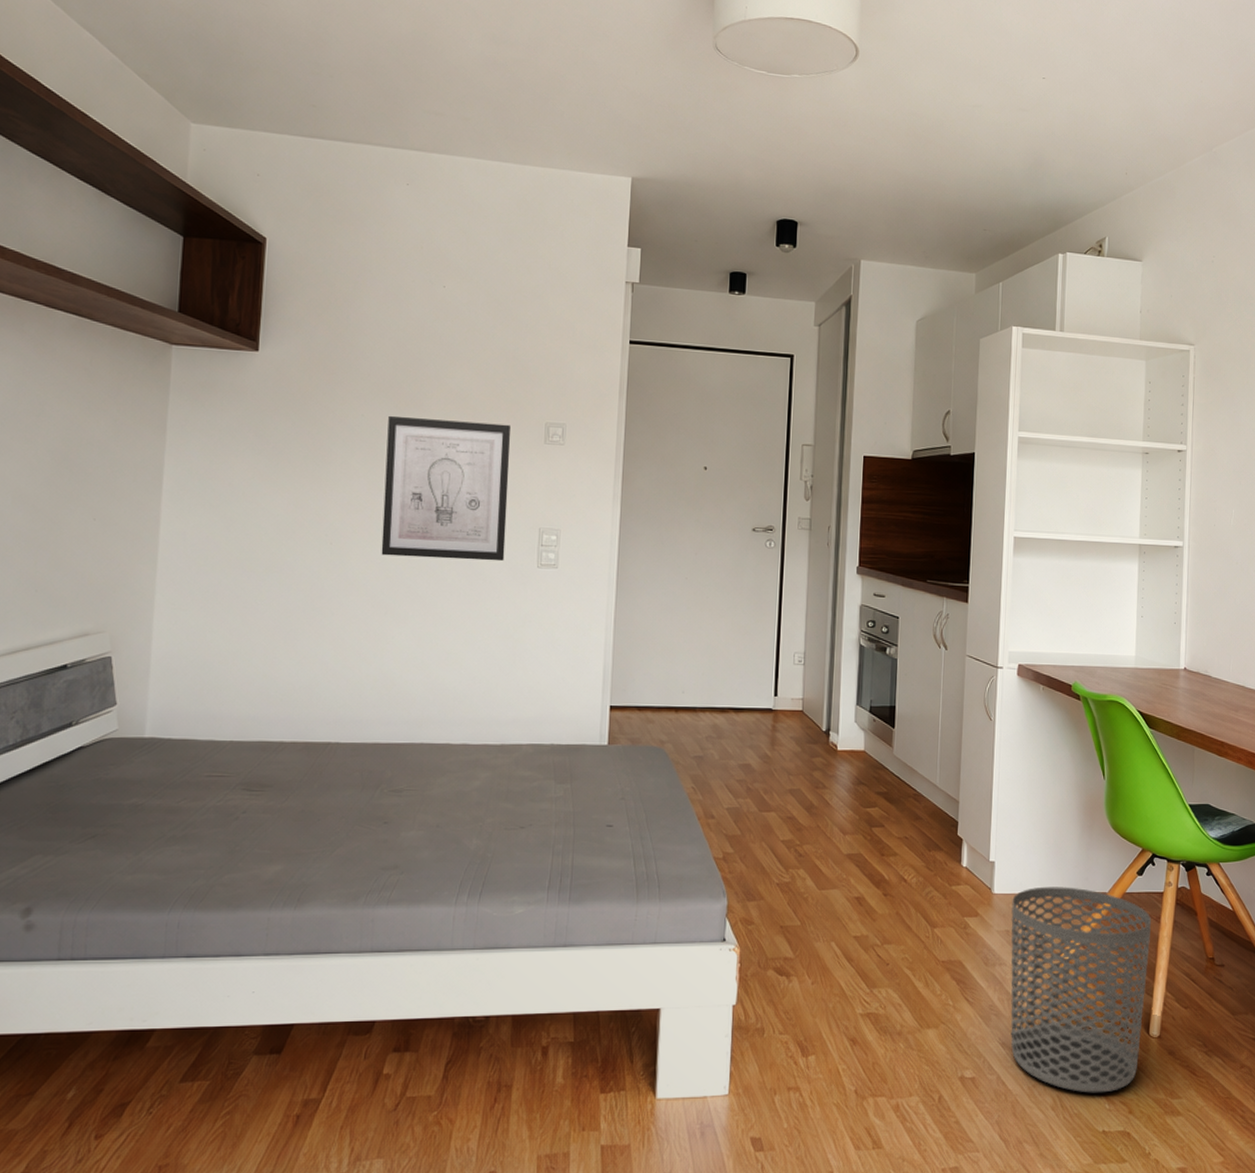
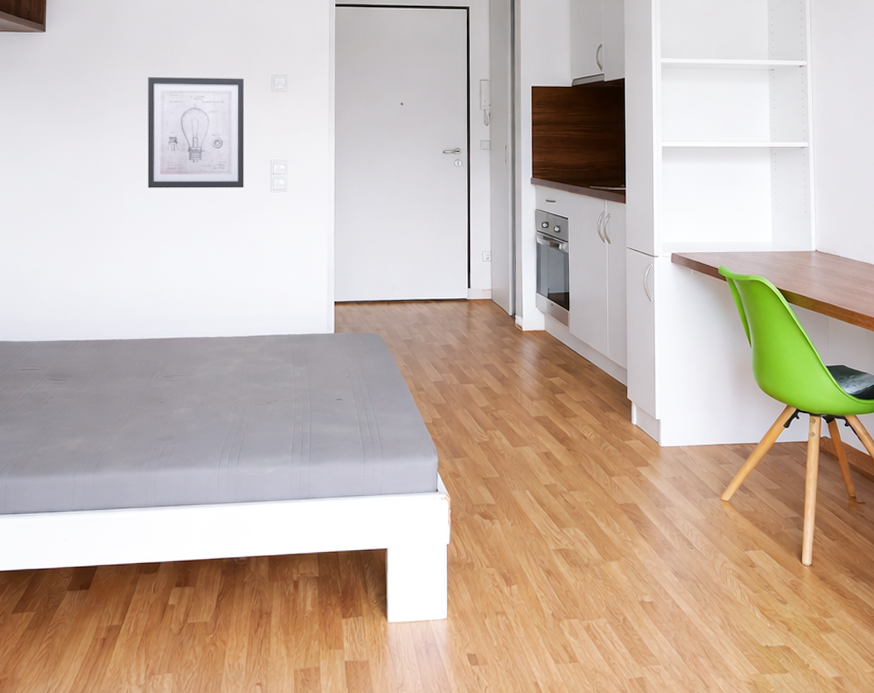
waste bin: present [1010,886,1152,1093] -> none [677,439,799,614]

